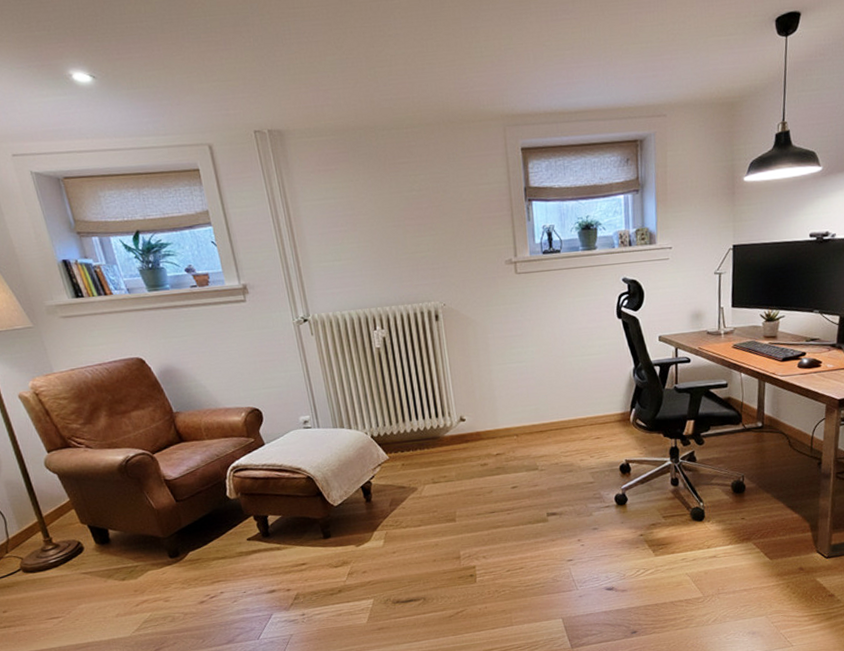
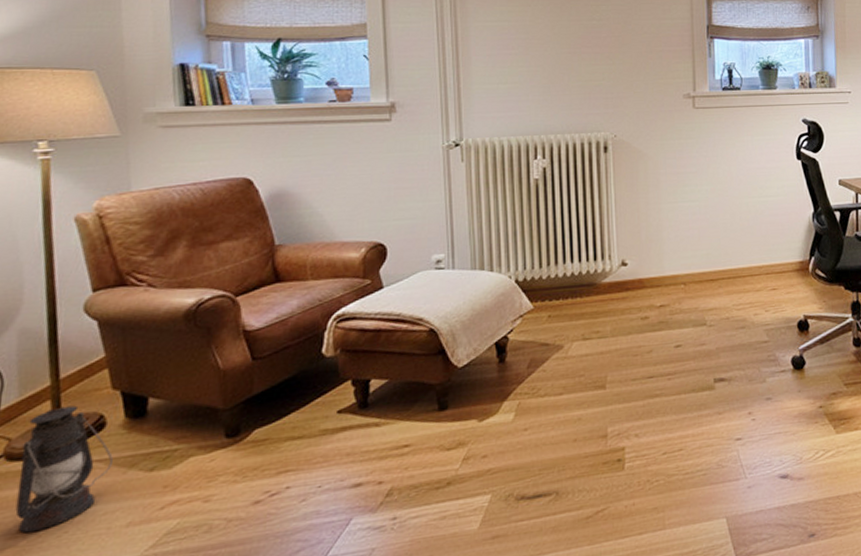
lantern: none [31,535,96,620] -> present [15,405,113,534]

